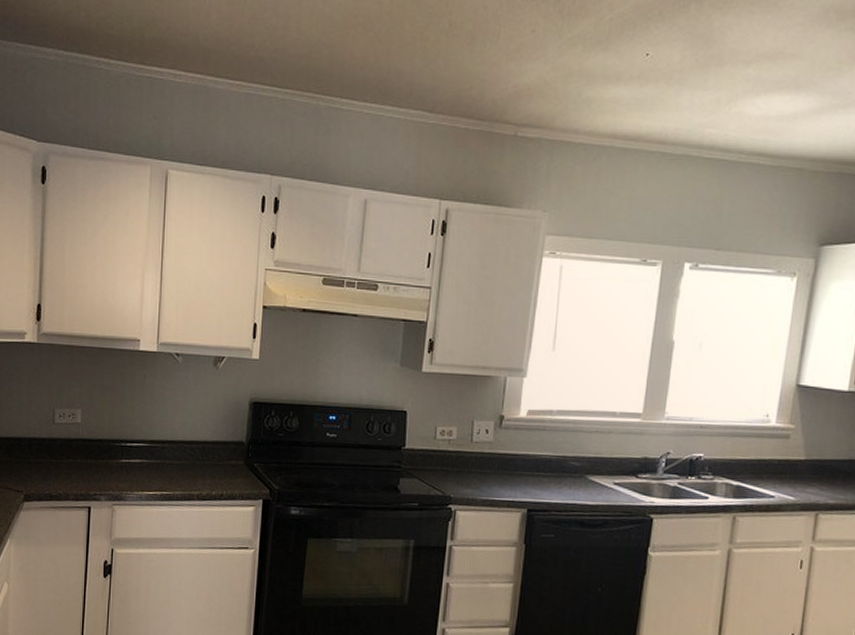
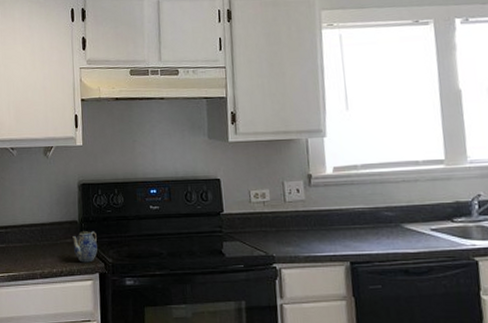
teapot: none [237,452,264,488] -> present [72,230,98,263]

